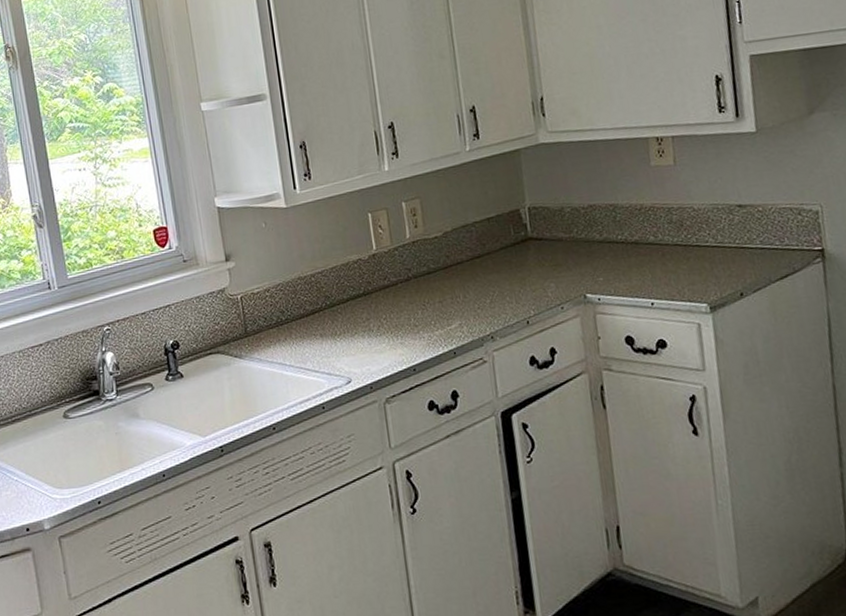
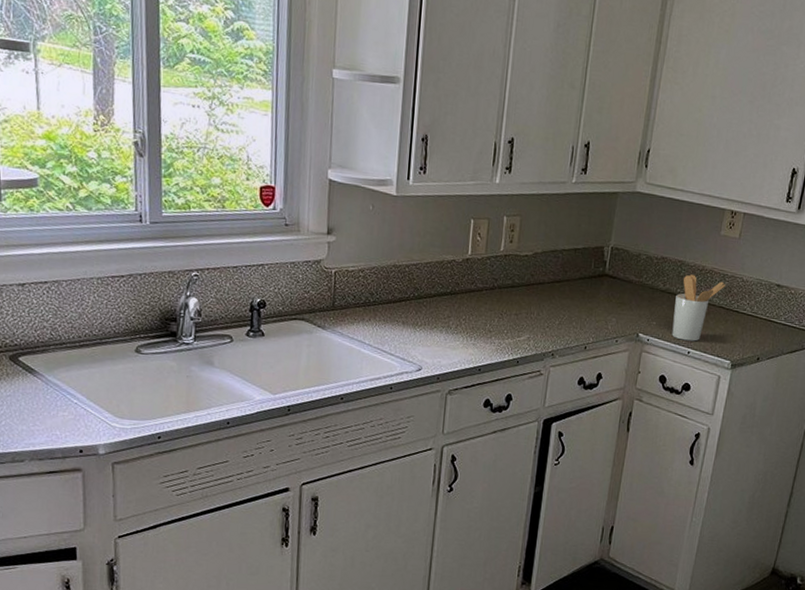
utensil holder: none [618,216,675,292] -> present [671,274,726,342]

